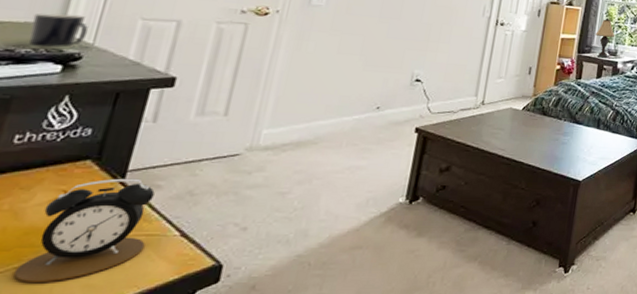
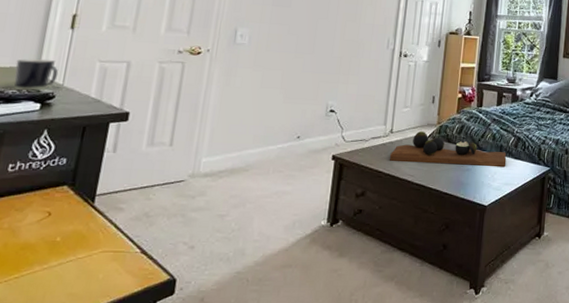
alarm clock: present [14,178,155,282] -> none [15,201,118,290]
decorative tray: none [479,102,604,141] -> present [390,130,507,167]
lamp: present [595,18,615,57] -> none [494,46,513,85]

